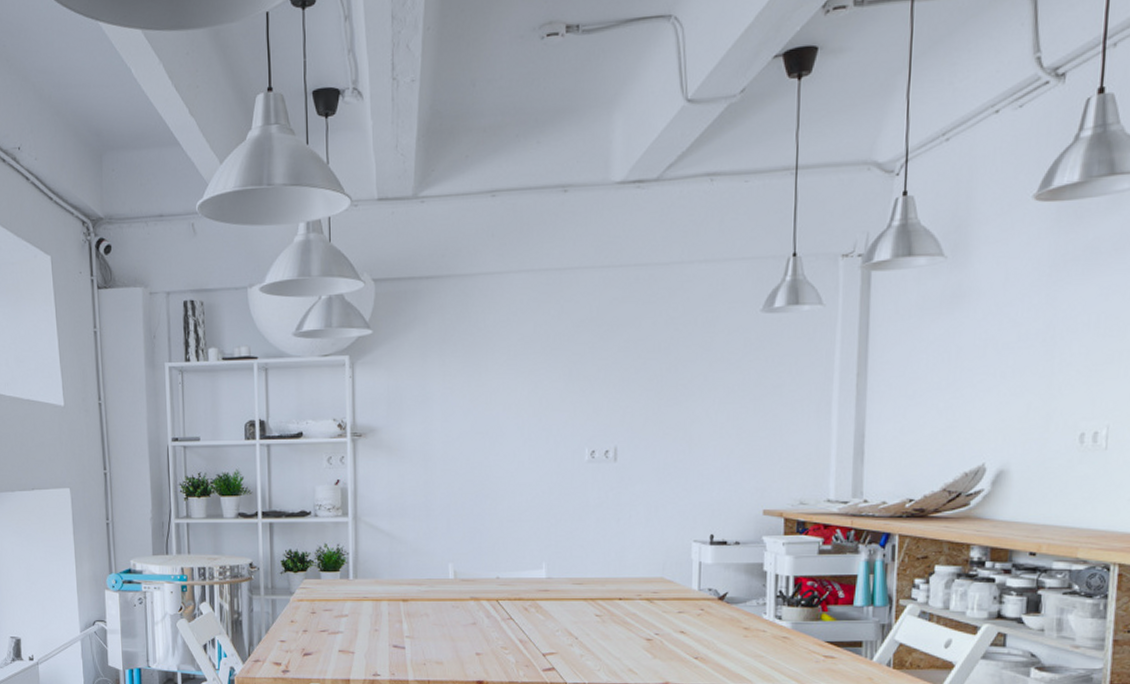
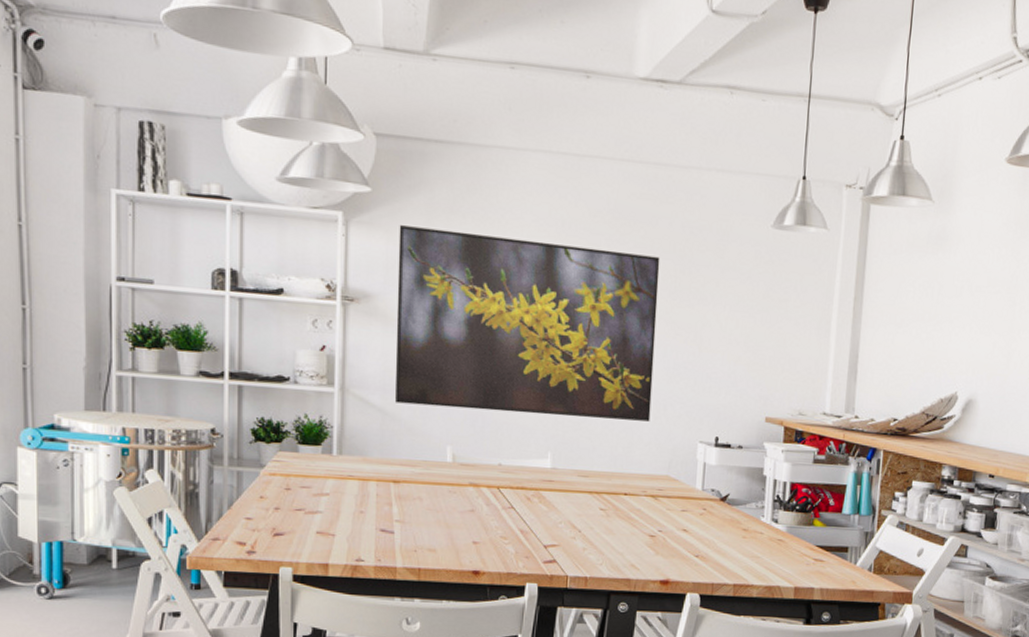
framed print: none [398,358,645,527] -> present [395,225,660,422]

